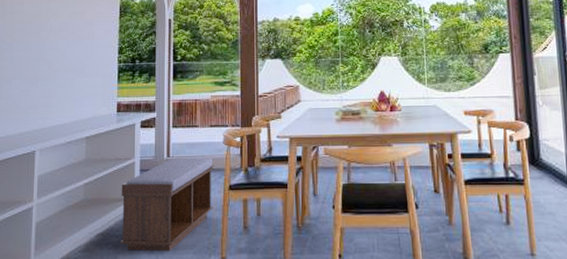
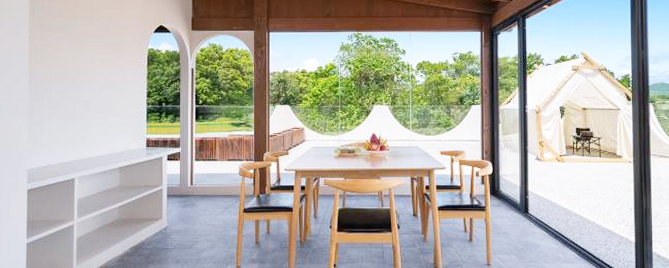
bench: present [120,157,214,252] -> none [151,185,230,262]

